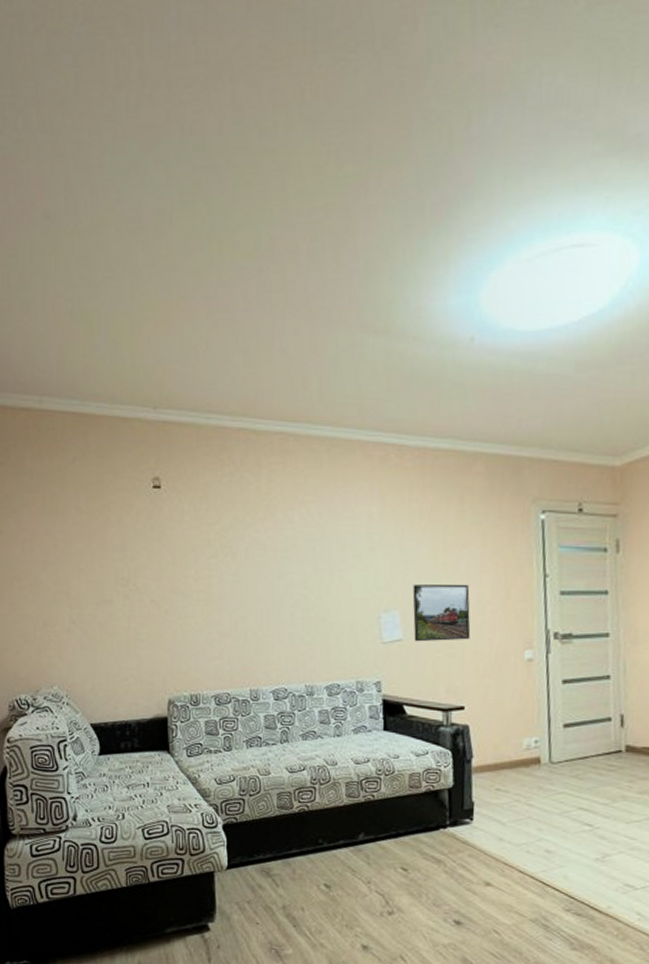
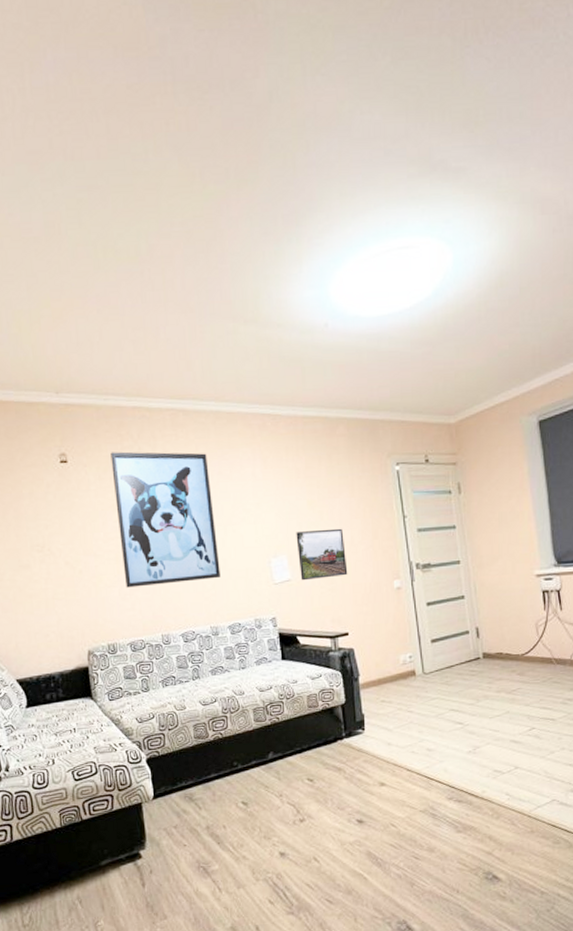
wall art: none [209,479,322,634] -> present [110,451,221,588]

